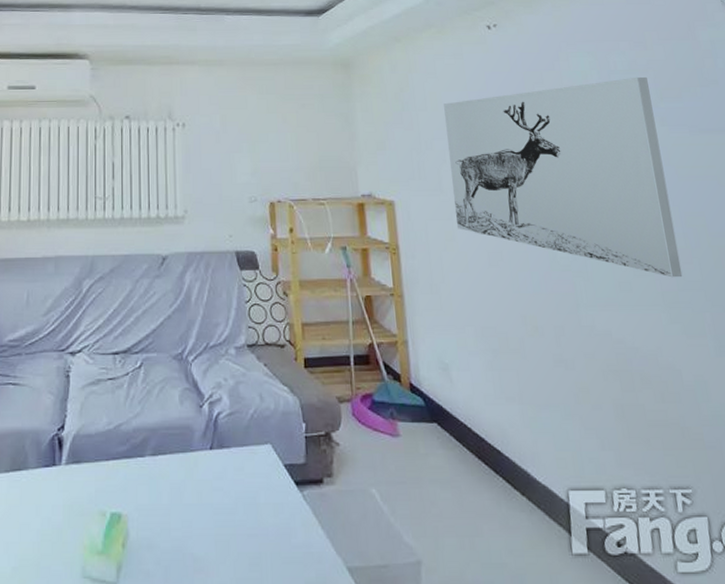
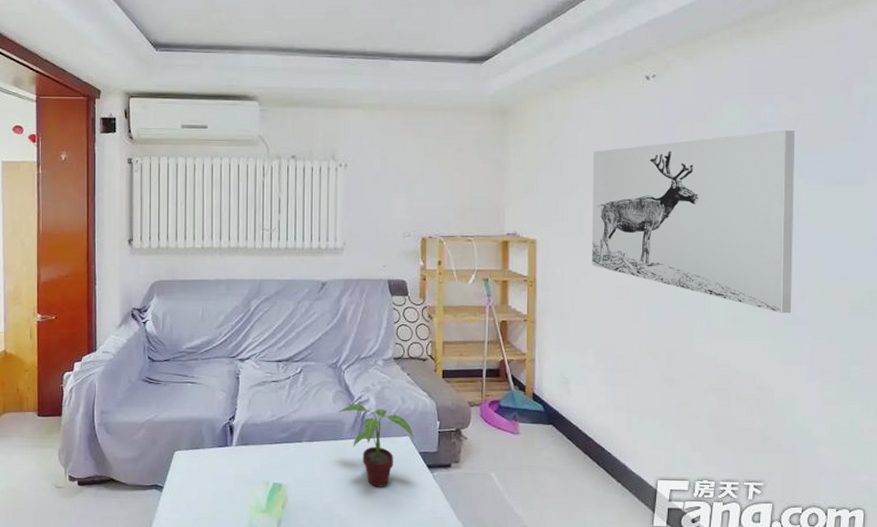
potted plant: none [185,404,278,514] -> present [337,404,415,487]

